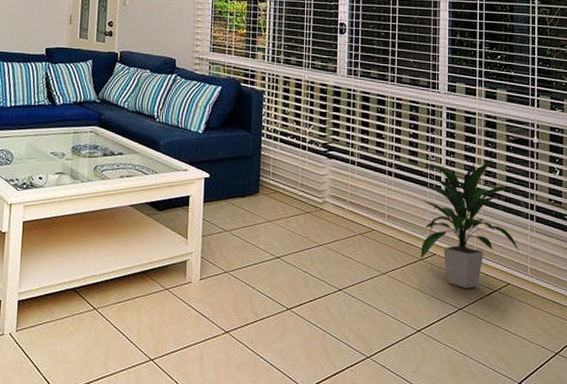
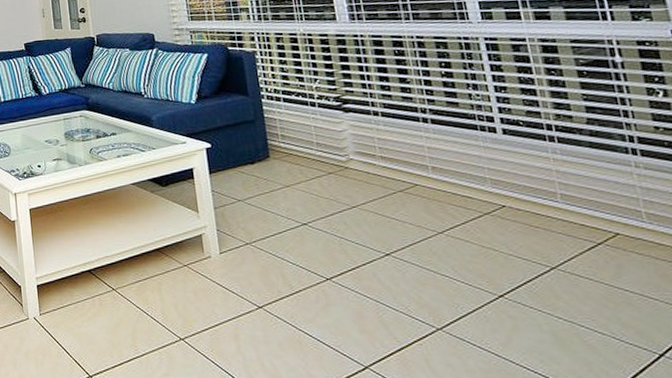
indoor plant: present [420,158,520,289] -> none [467,88,625,243]

